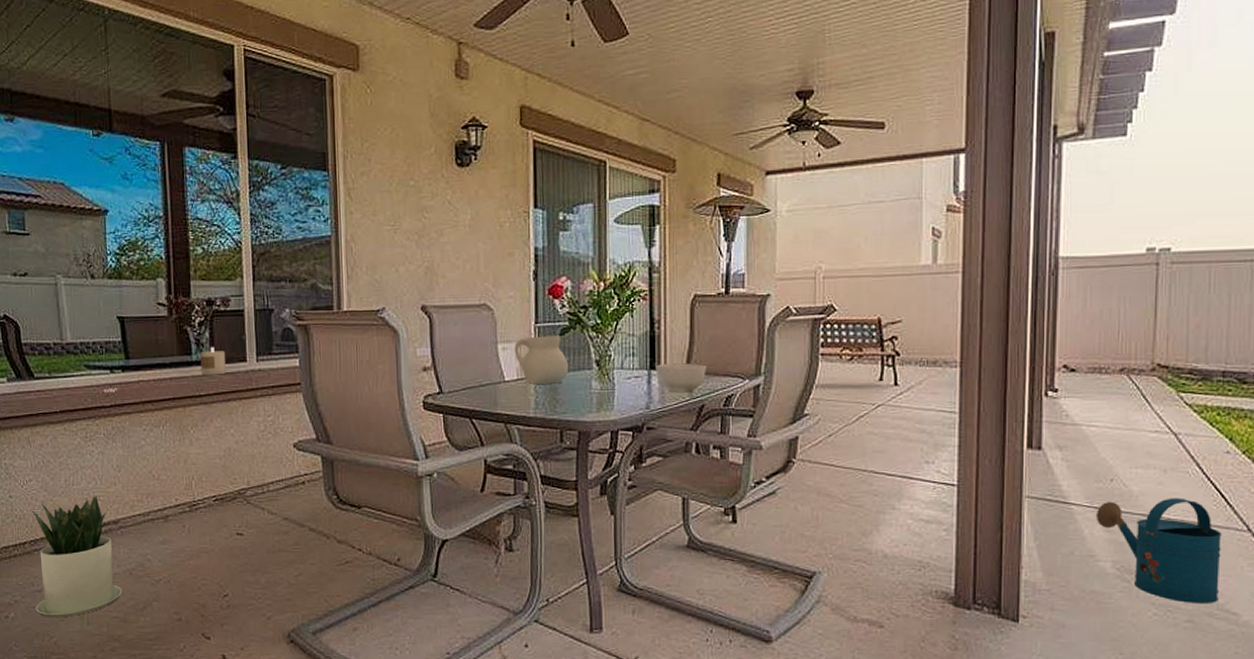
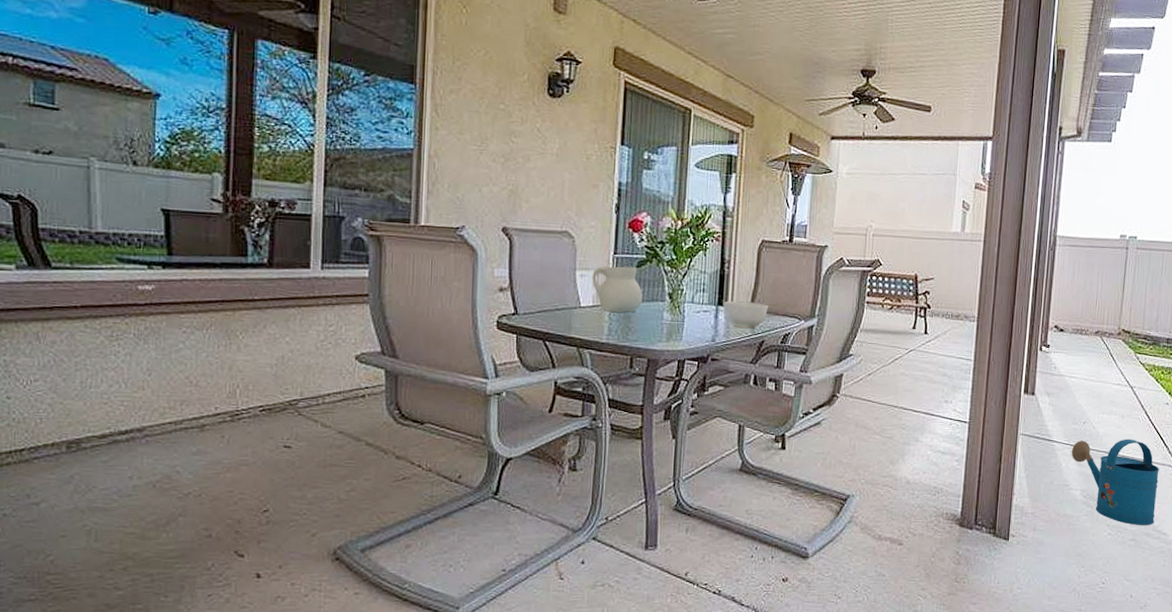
planter: present [32,495,123,618] -> none [29,399,142,534]
candle: present [200,347,226,375] -> none [257,250,287,280]

